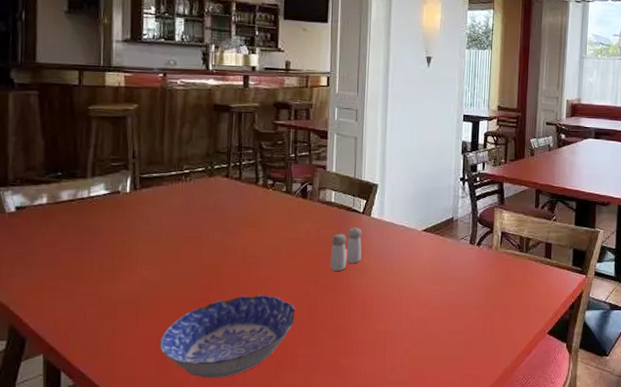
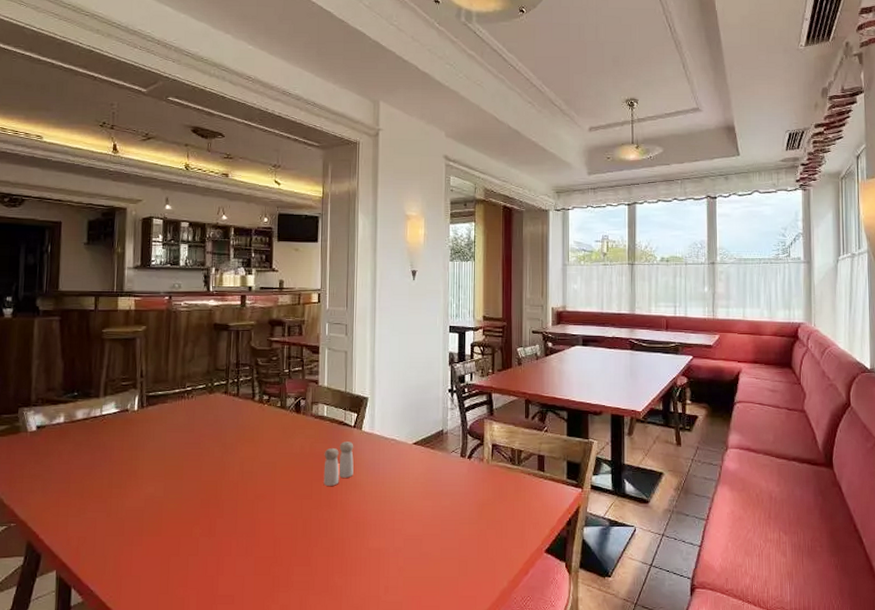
bowl: present [160,294,296,379] -> none [163,510,291,597]

